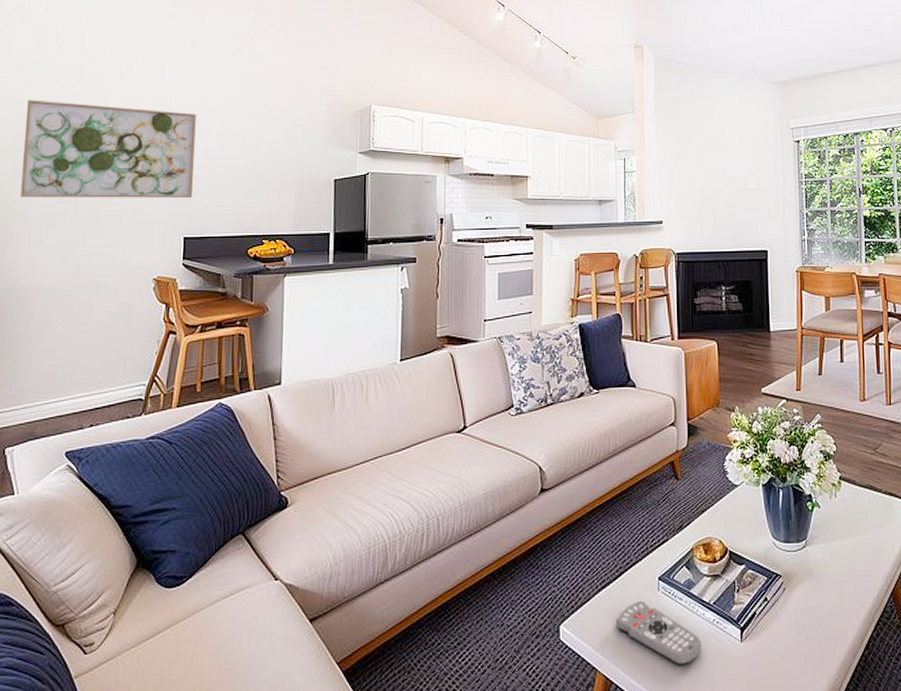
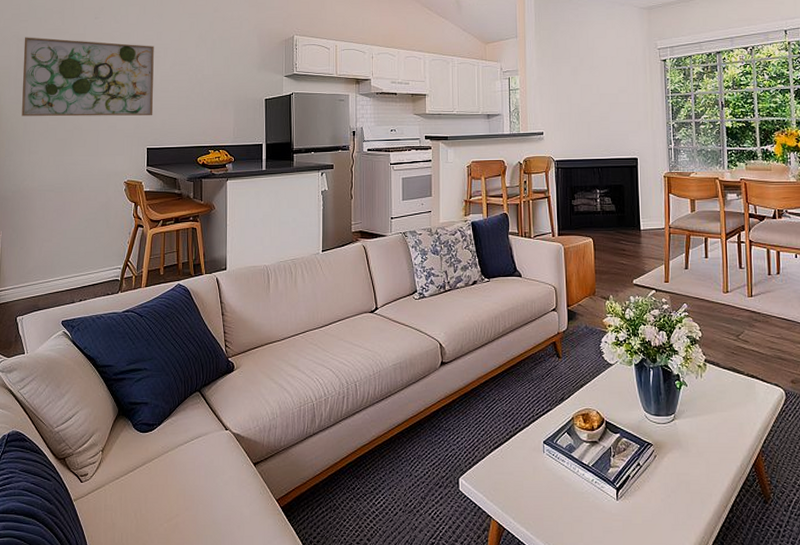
remote control: present [615,600,702,666] -> none [506,460,582,518]

